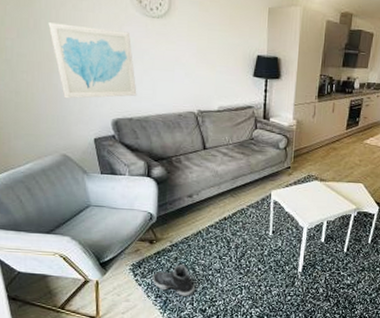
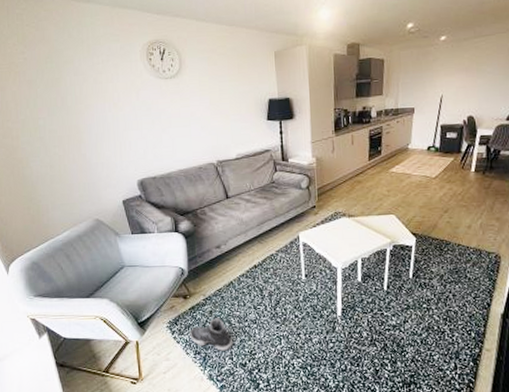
wall art: present [48,22,137,99] -> none [74,95,158,166]

